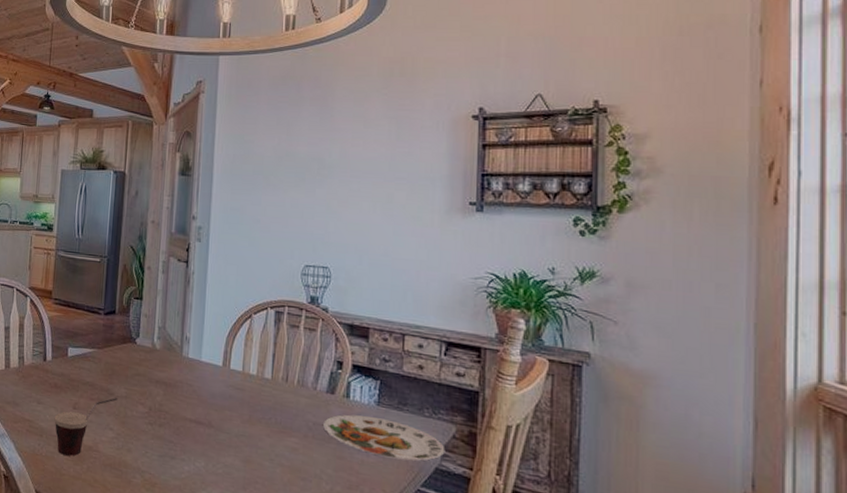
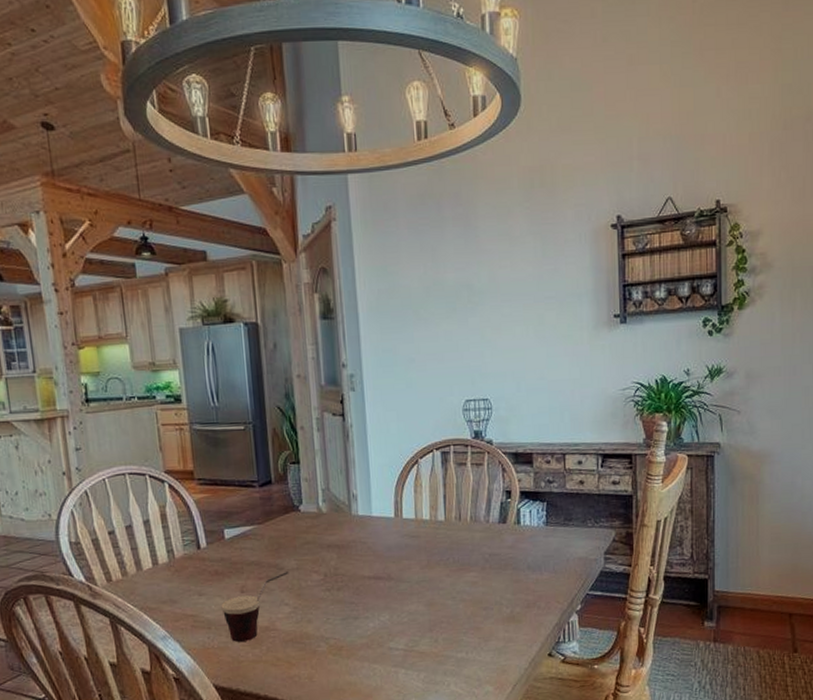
plate: present [323,414,445,461] -> none [499,536,608,572]

